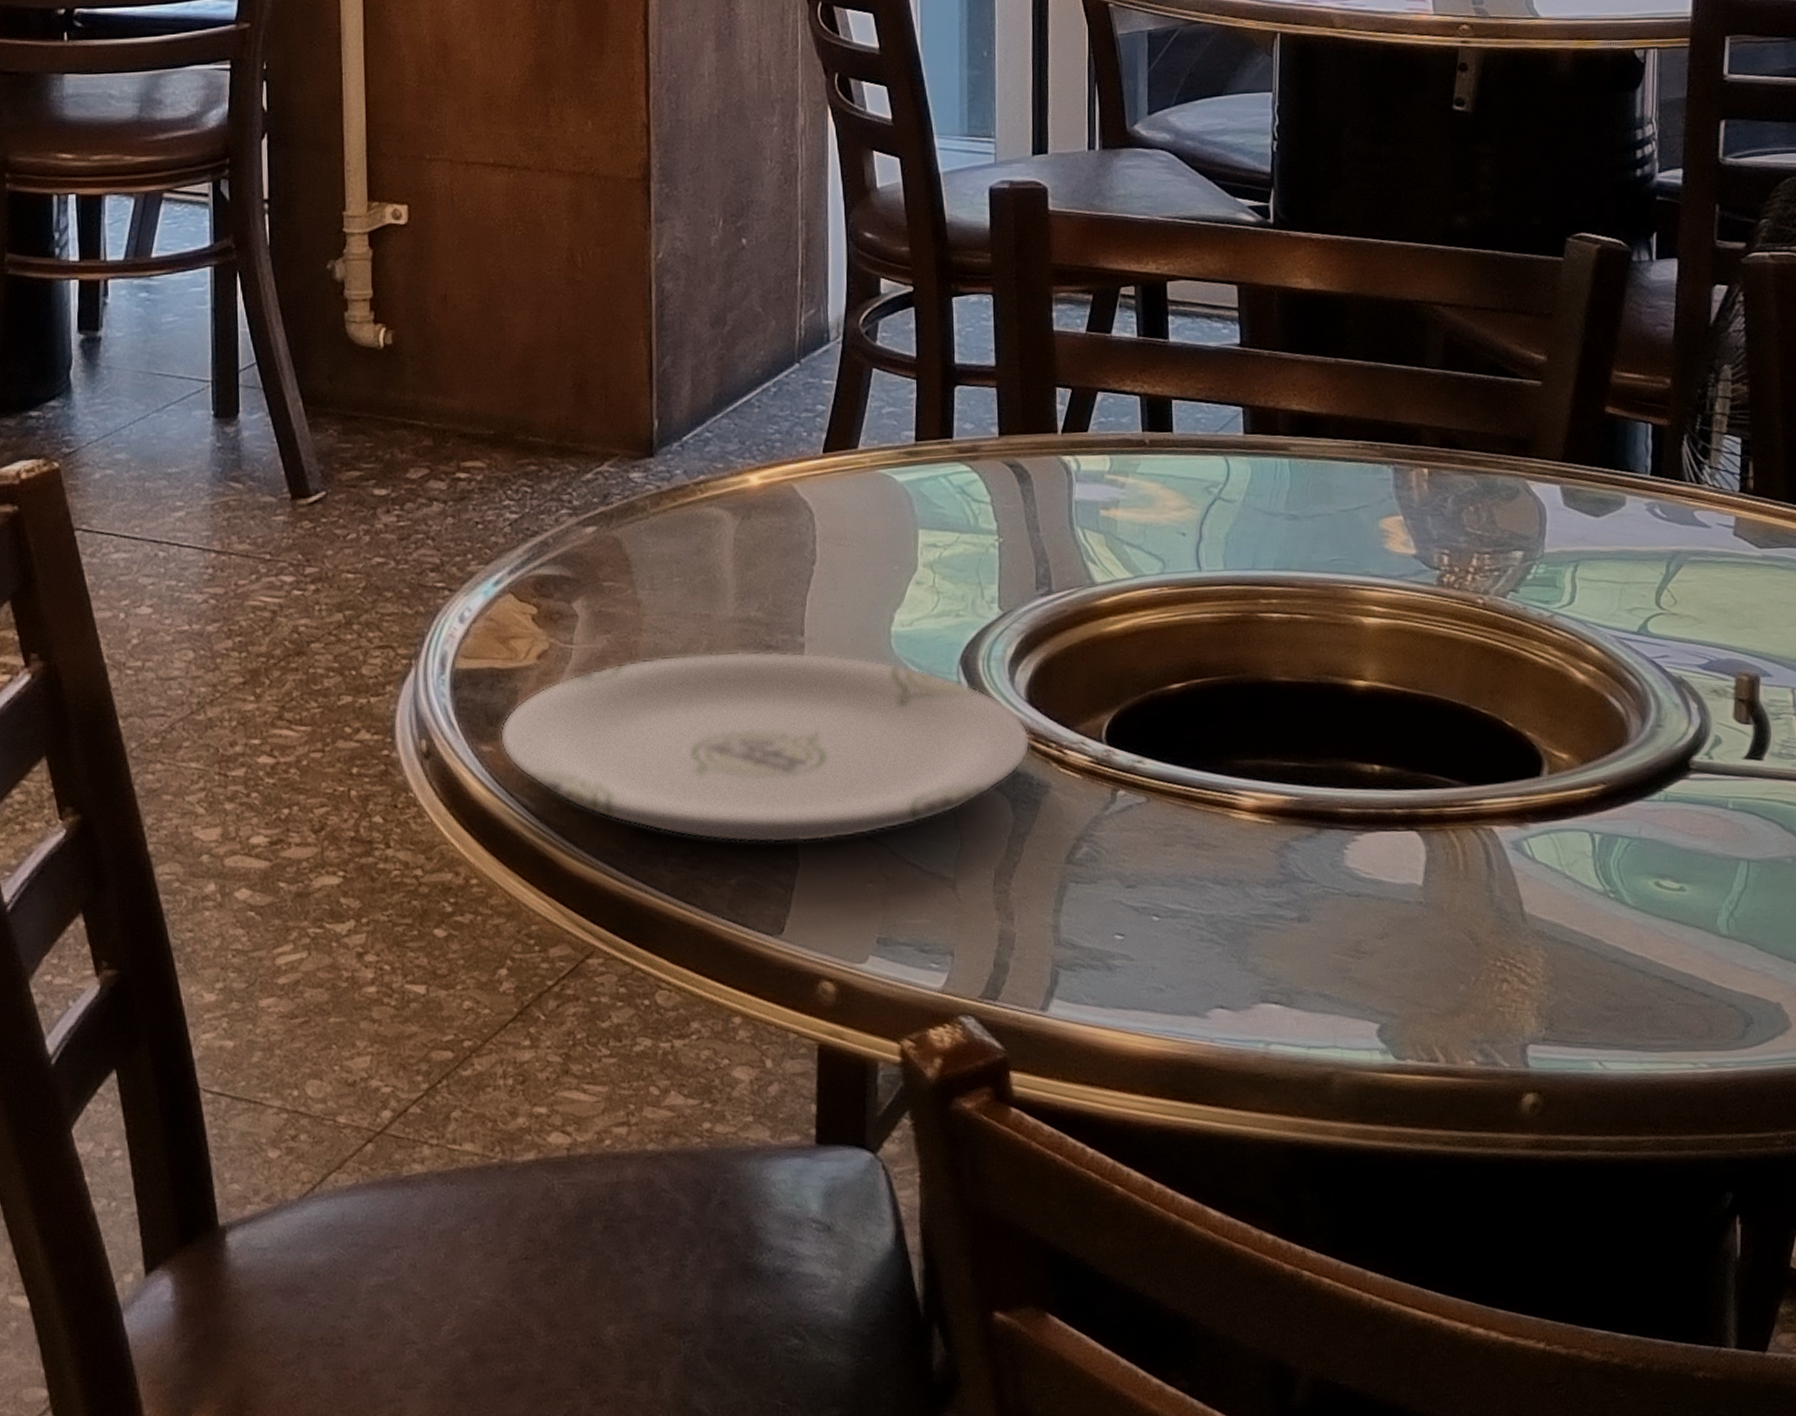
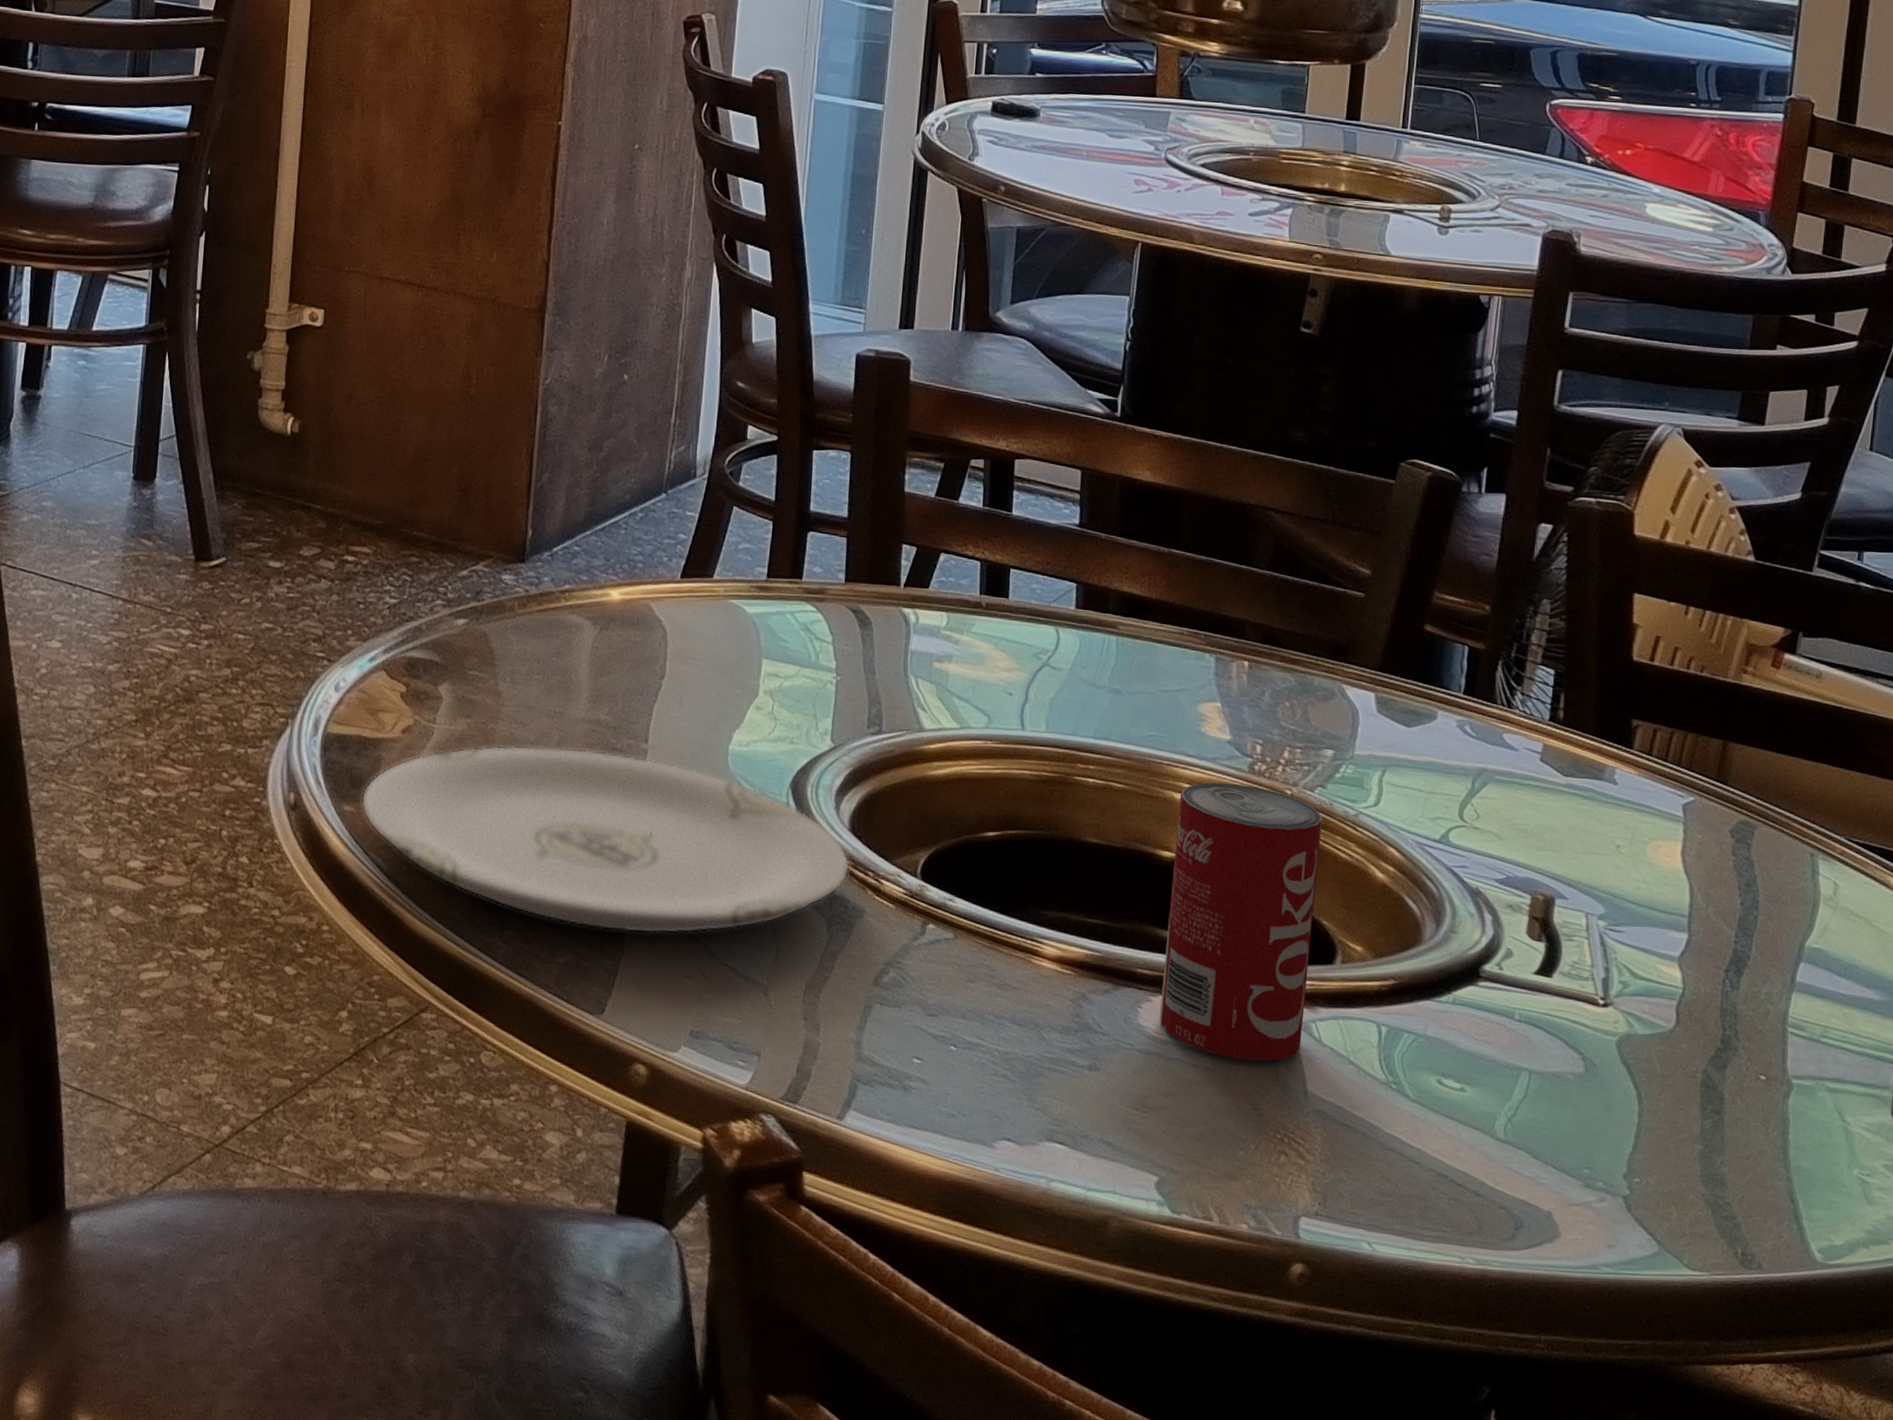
beverage can: none [1366,599,1517,889] -> present [1159,782,1322,1061]

